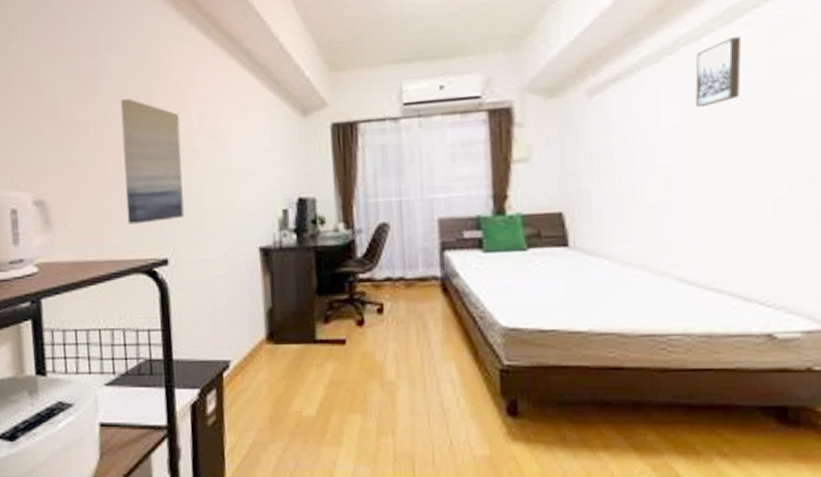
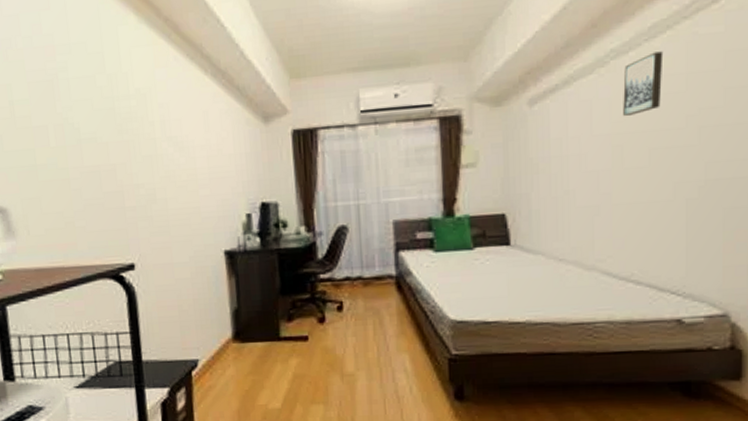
wall art: present [120,98,184,225] -> none [80,104,150,231]

